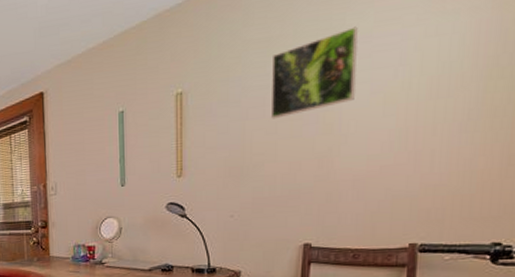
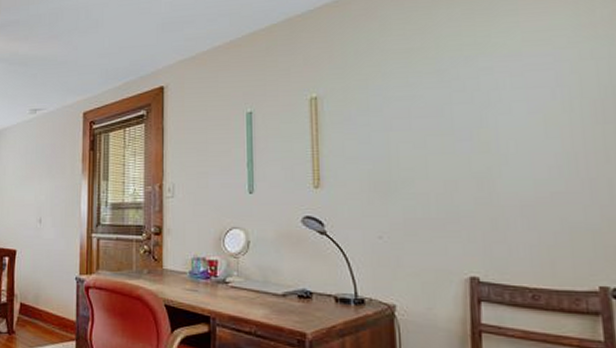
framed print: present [272,26,358,119] -> none [415,44,511,132]

